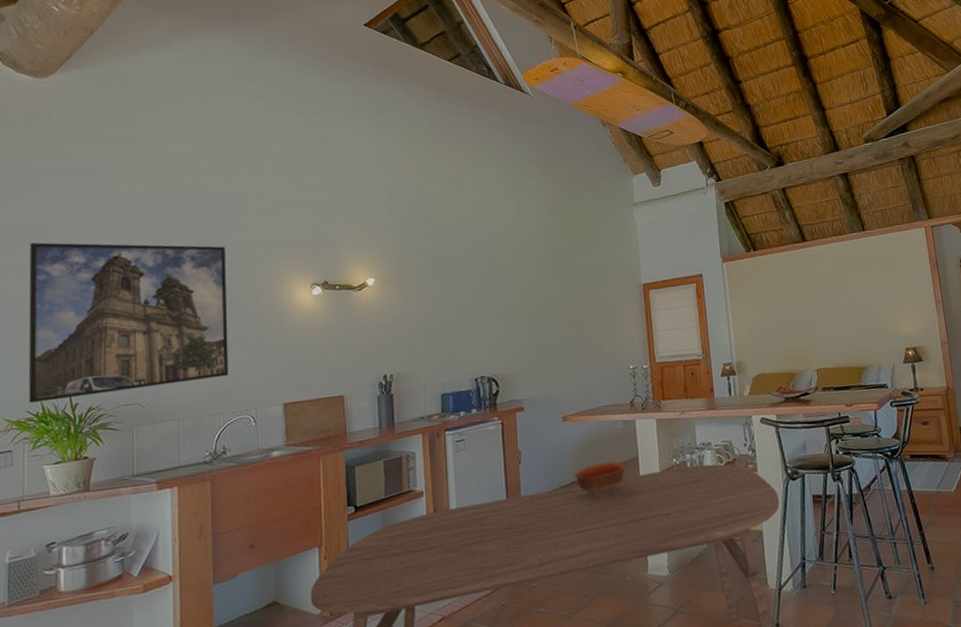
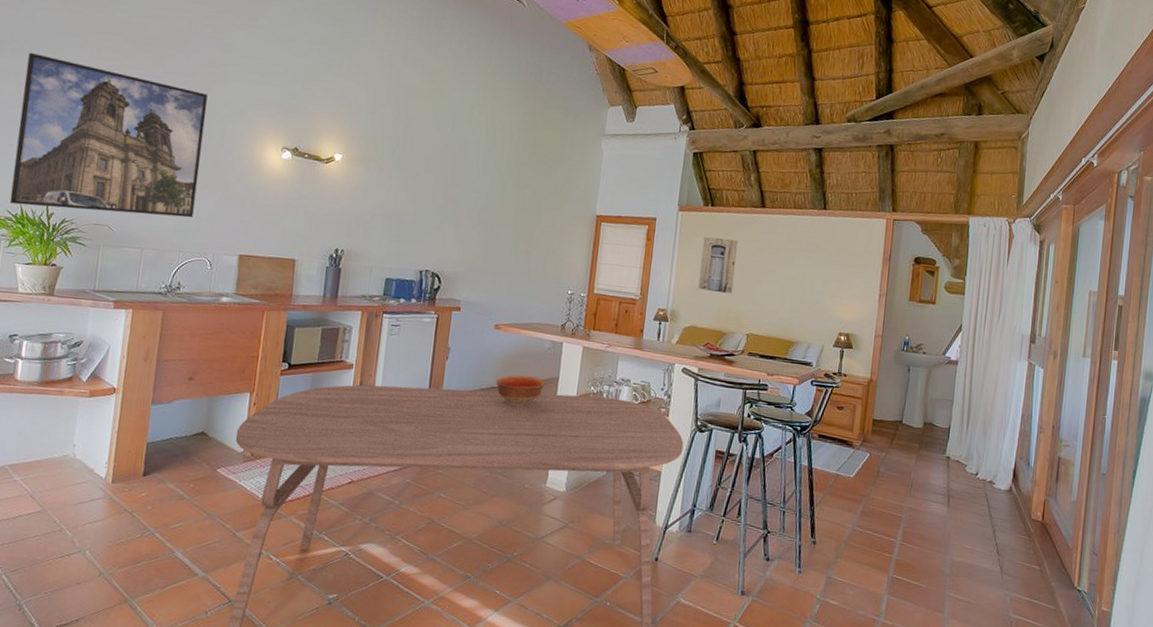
wall art: none [753,279,793,336] -> present [698,237,738,294]

